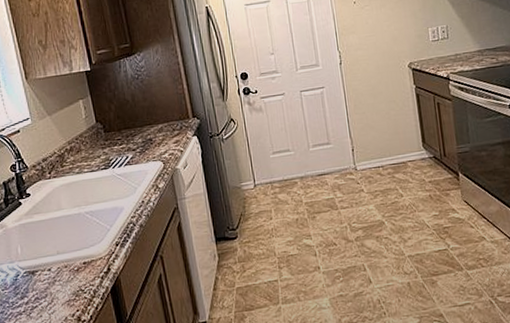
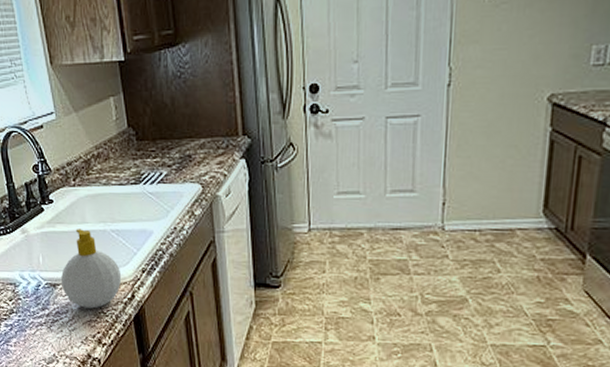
soap bottle: none [40,215,98,290] -> present [61,229,122,309]

